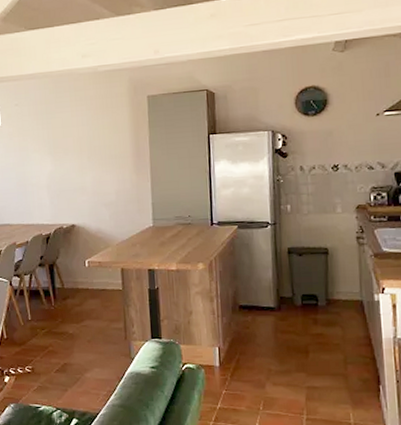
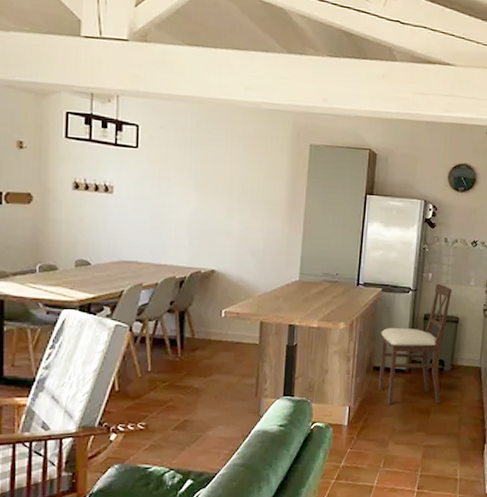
chair: none [242,214,320,344] -> present [378,283,453,405]

